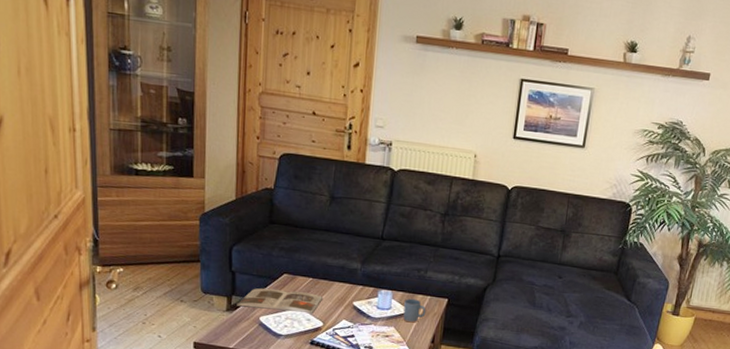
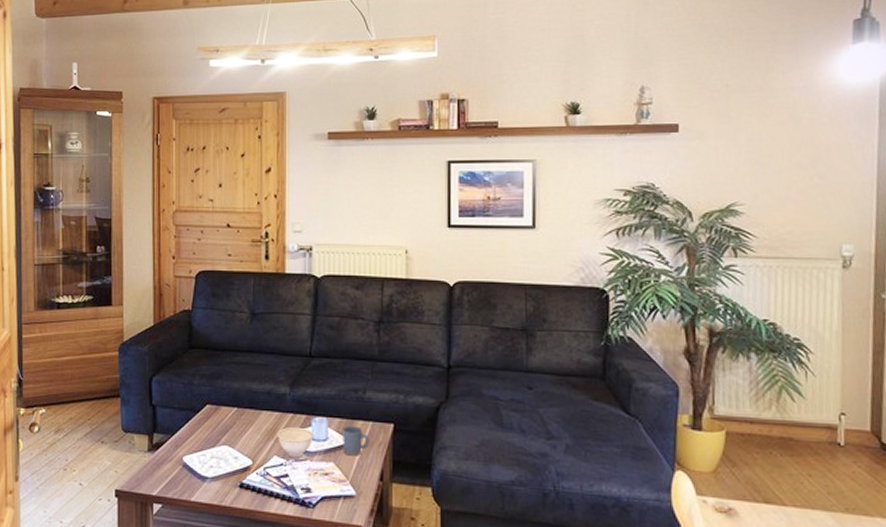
magazine: present [237,288,322,314] -> none [158,422,249,451]
bowl: none [346,296,379,322] -> present [276,426,314,458]

